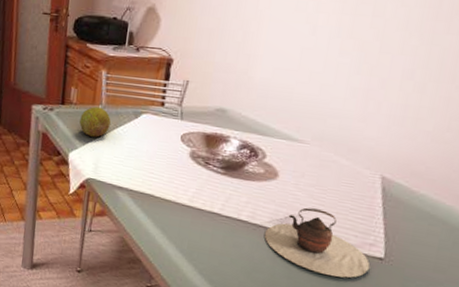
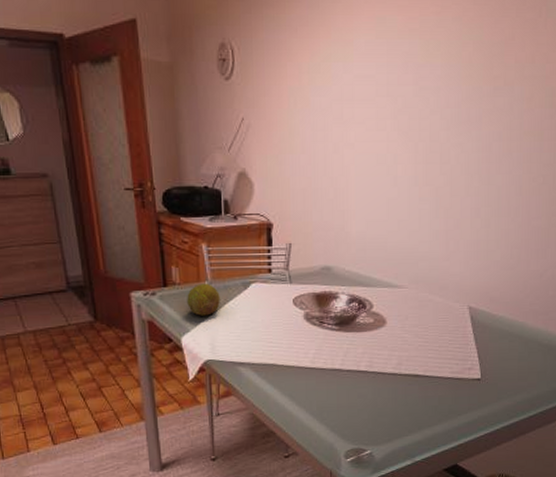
teapot: present [264,207,371,278] -> none [383,346,472,404]

